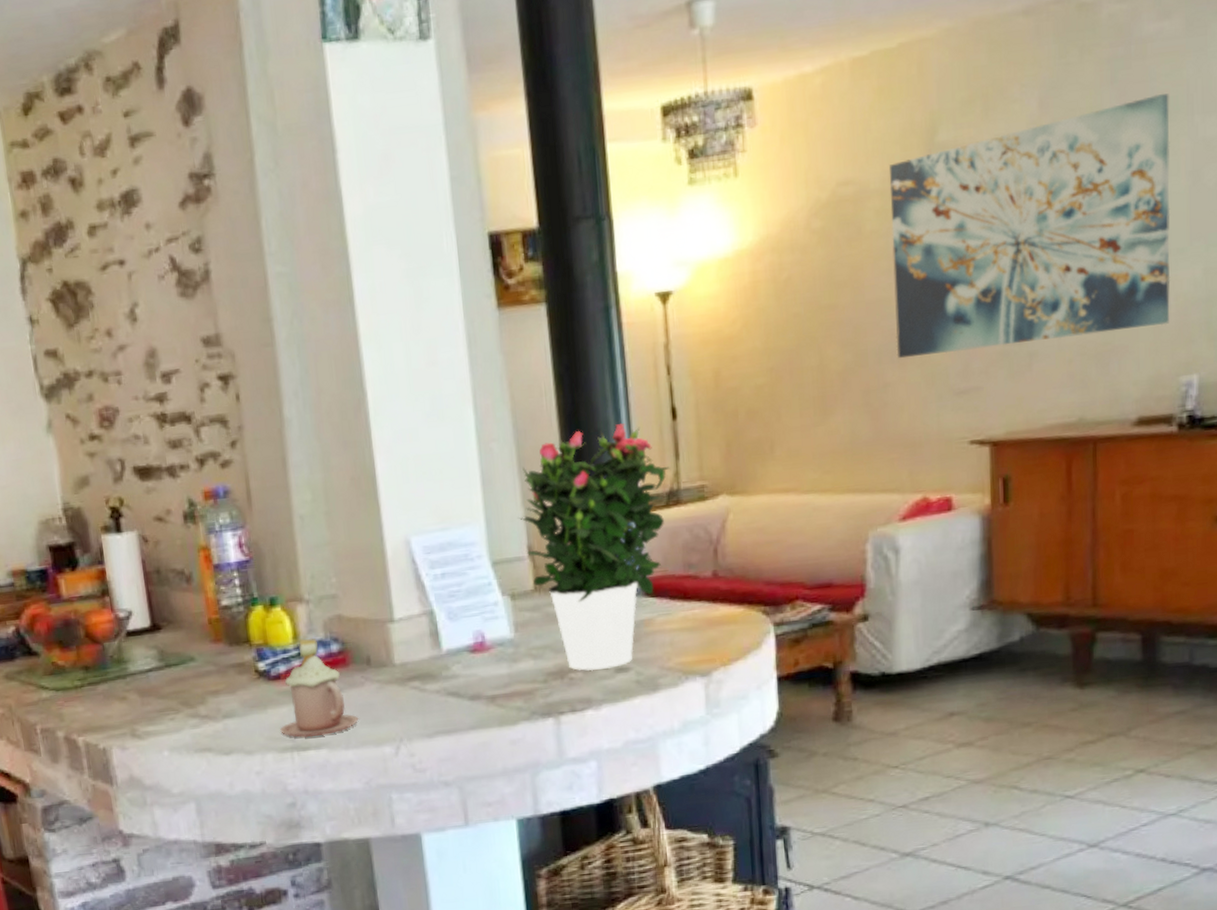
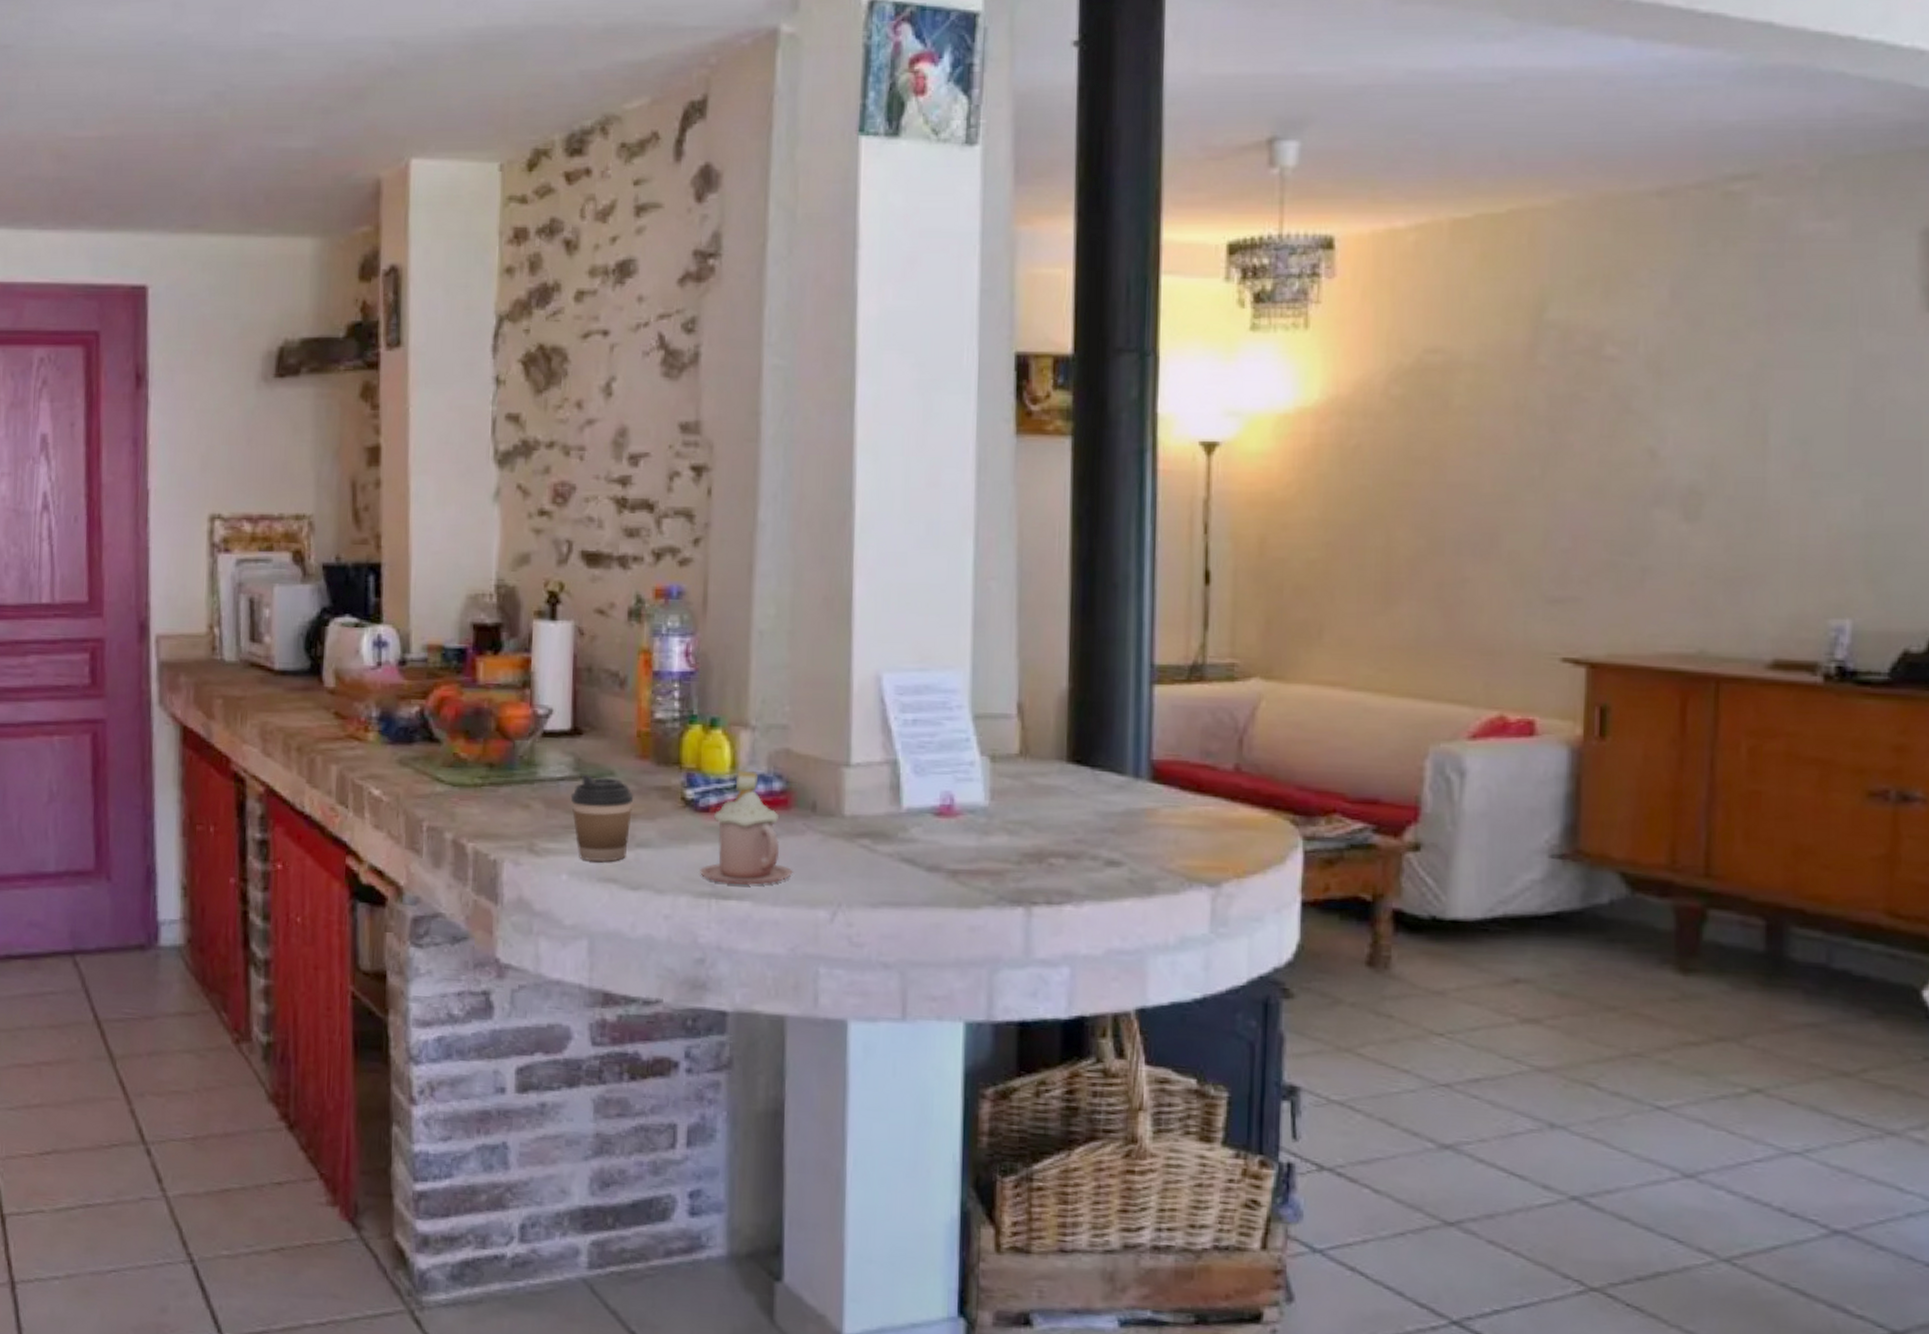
coffee cup: none [159,662,216,737] -> present [570,775,634,862]
potted flower: present [518,423,670,671] -> none [1010,580,1196,860]
wall art: present [888,93,1171,359] -> none [1480,300,1829,558]

